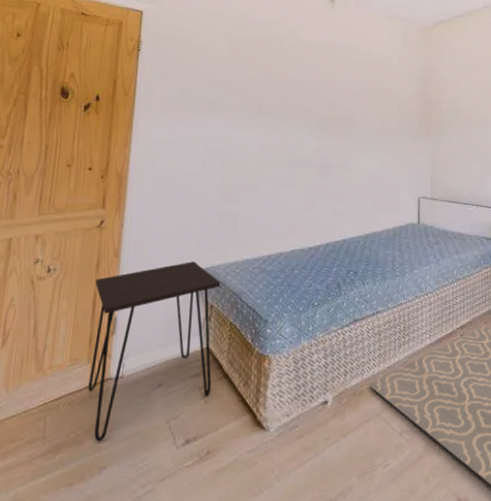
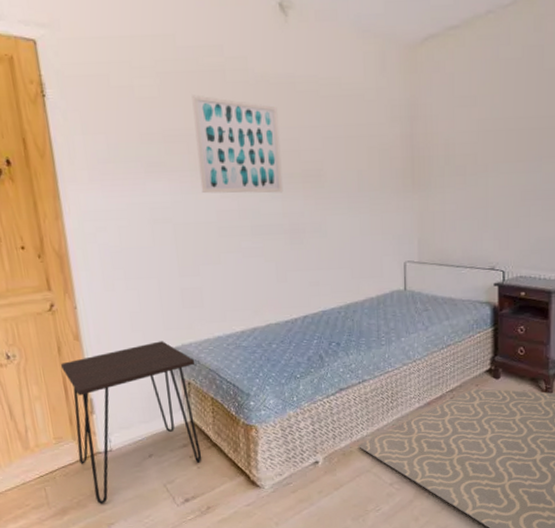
wall art: none [250,54,320,133] -> present [191,95,283,194]

